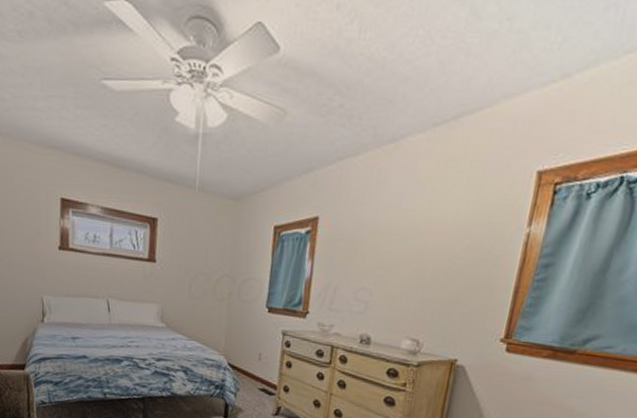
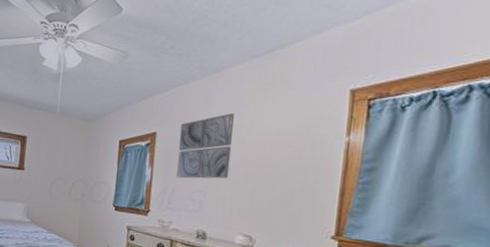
wall art: none [339,195,409,275] -> present [175,113,234,179]

